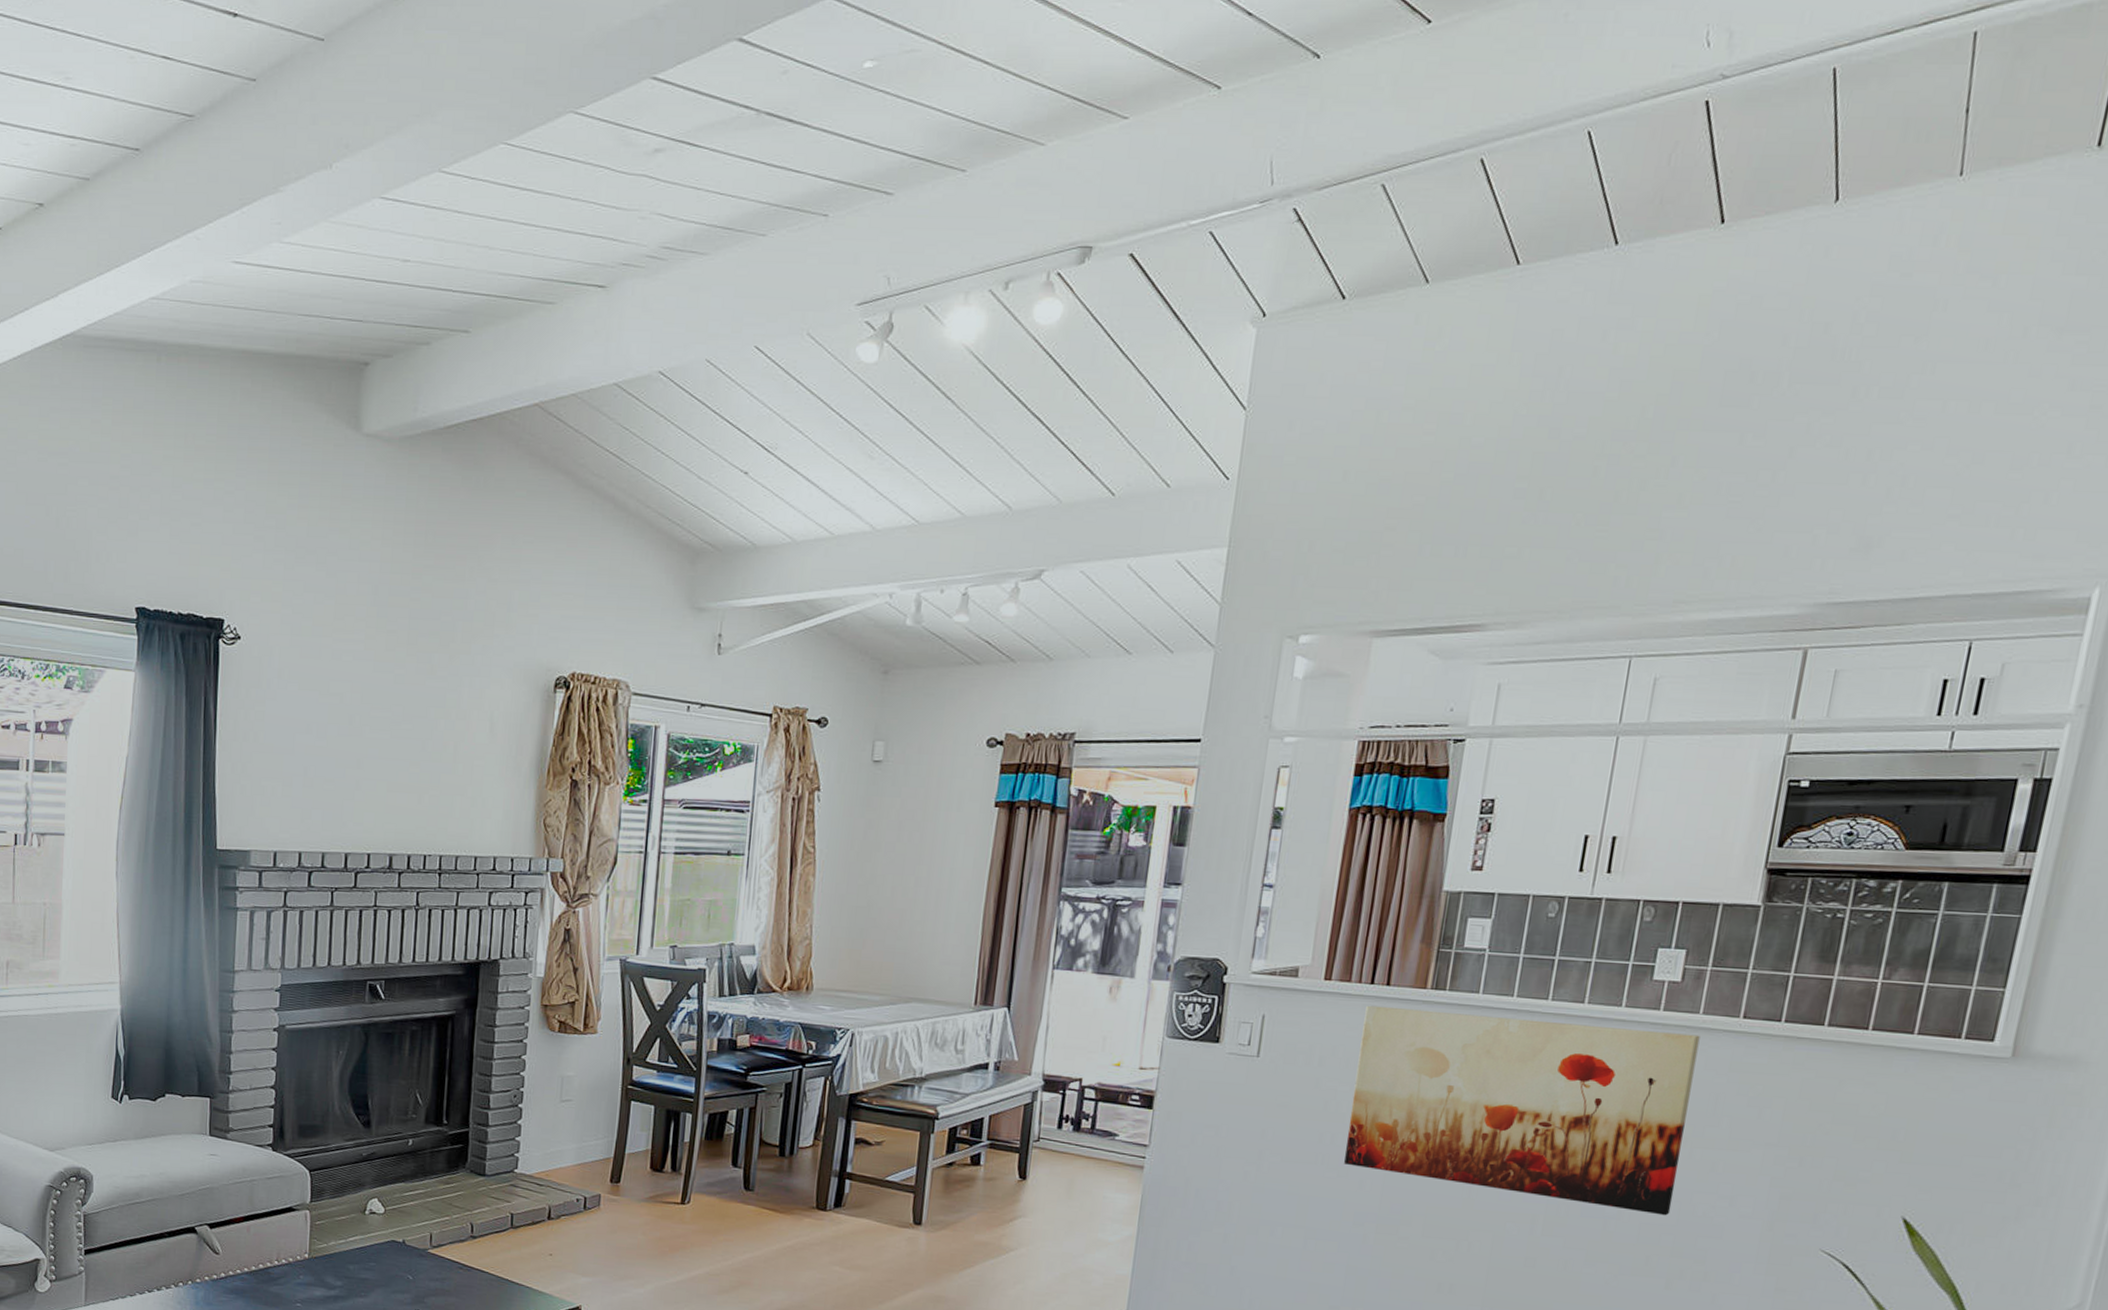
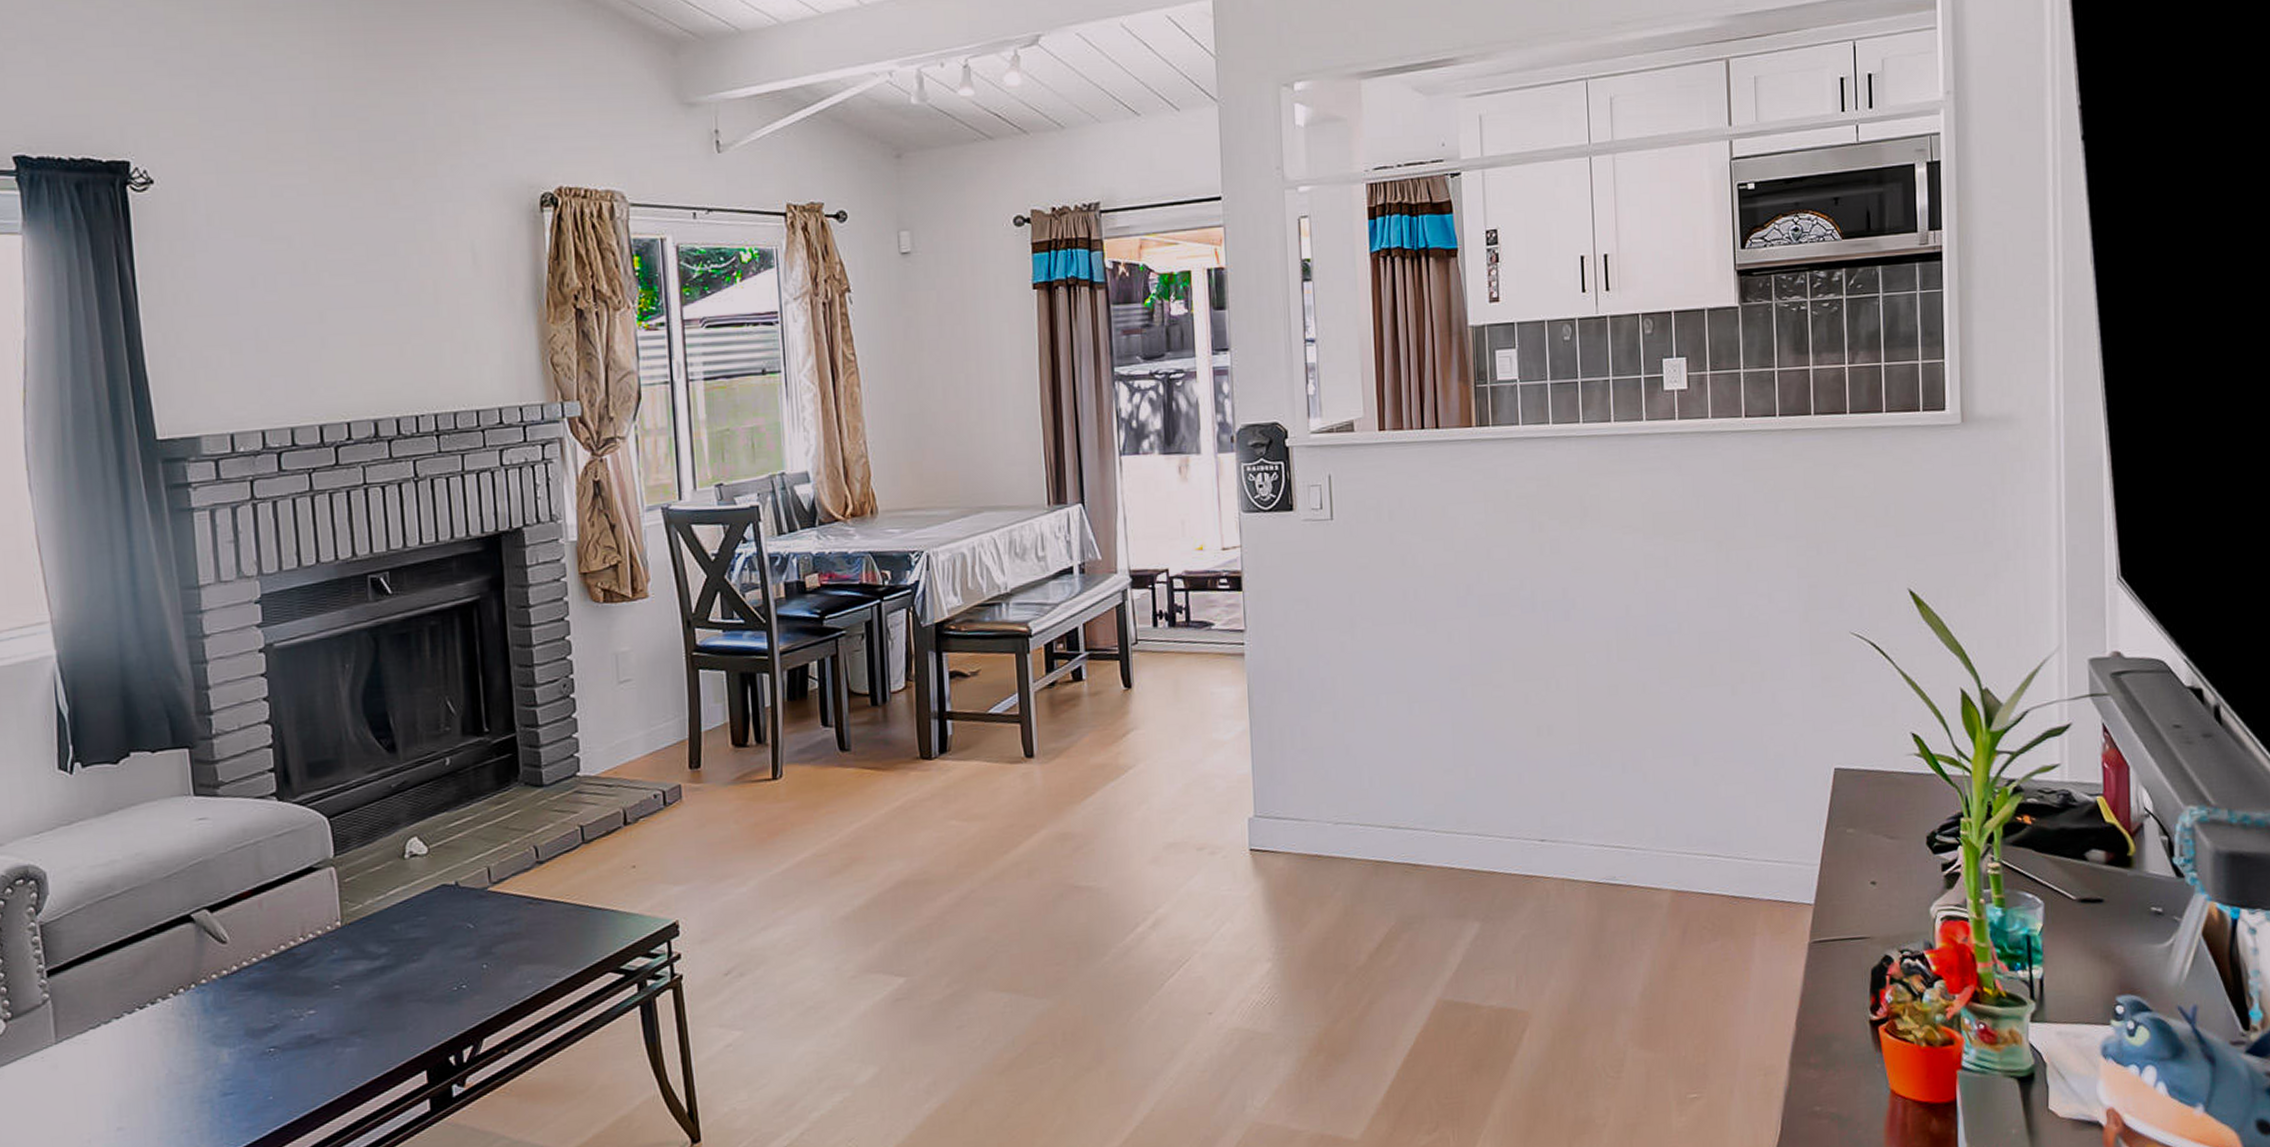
wall art: present [1344,1005,1701,1216] -> none [1422,439,1722,623]

